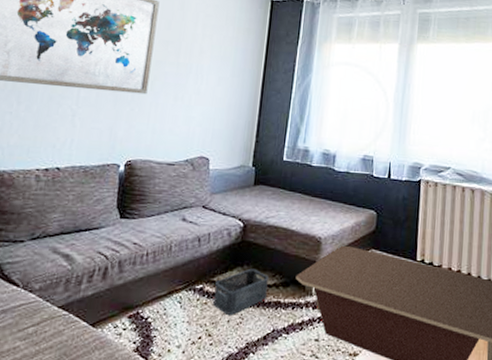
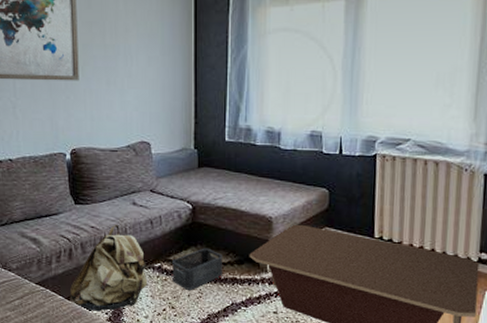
backpack: none [95,242,187,341] -> present [69,225,148,312]

